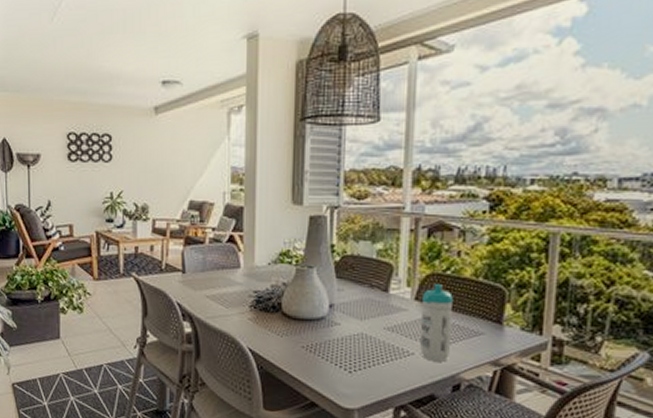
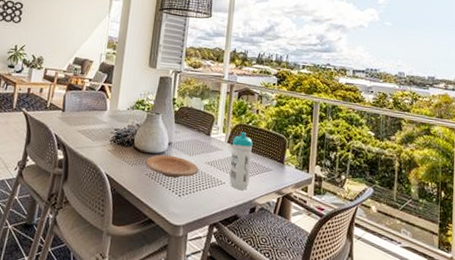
plate: none [299,320,375,350] -> present [145,155,199,178]

